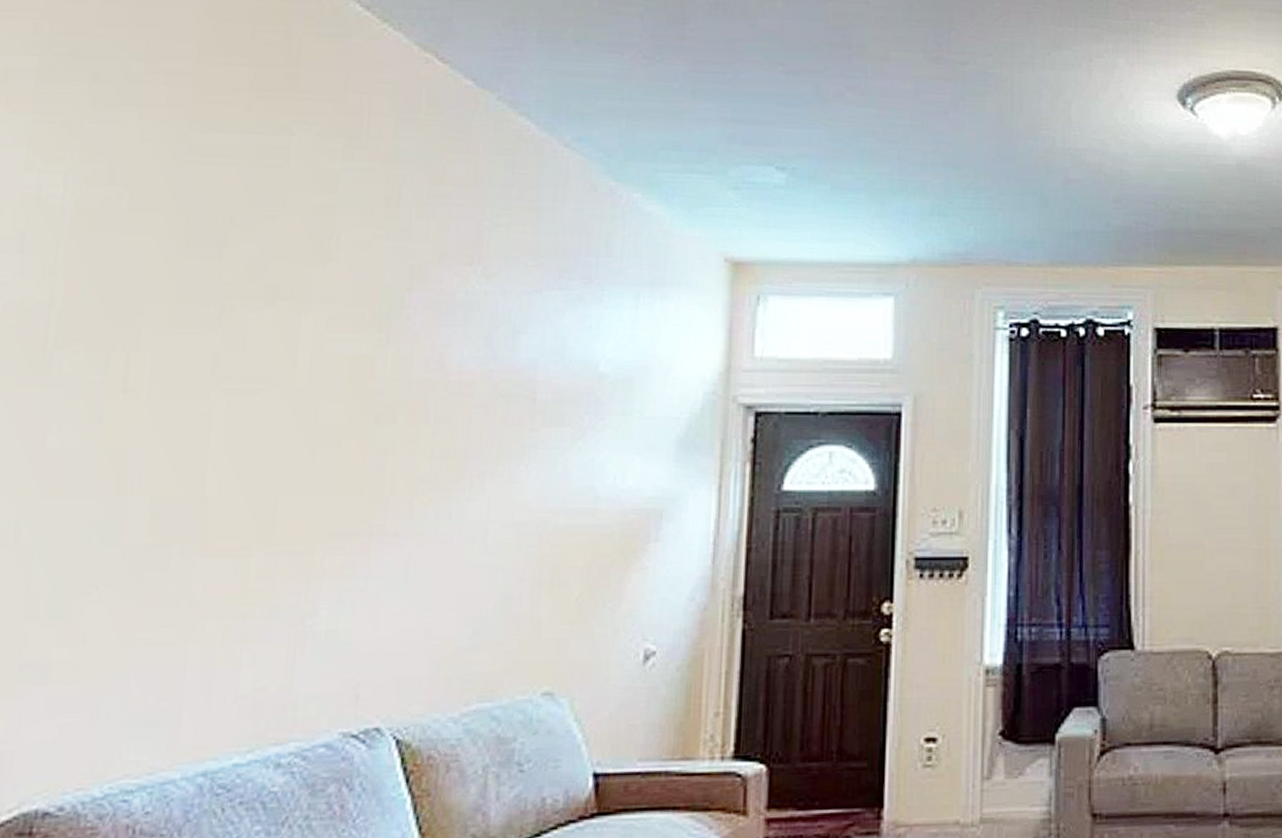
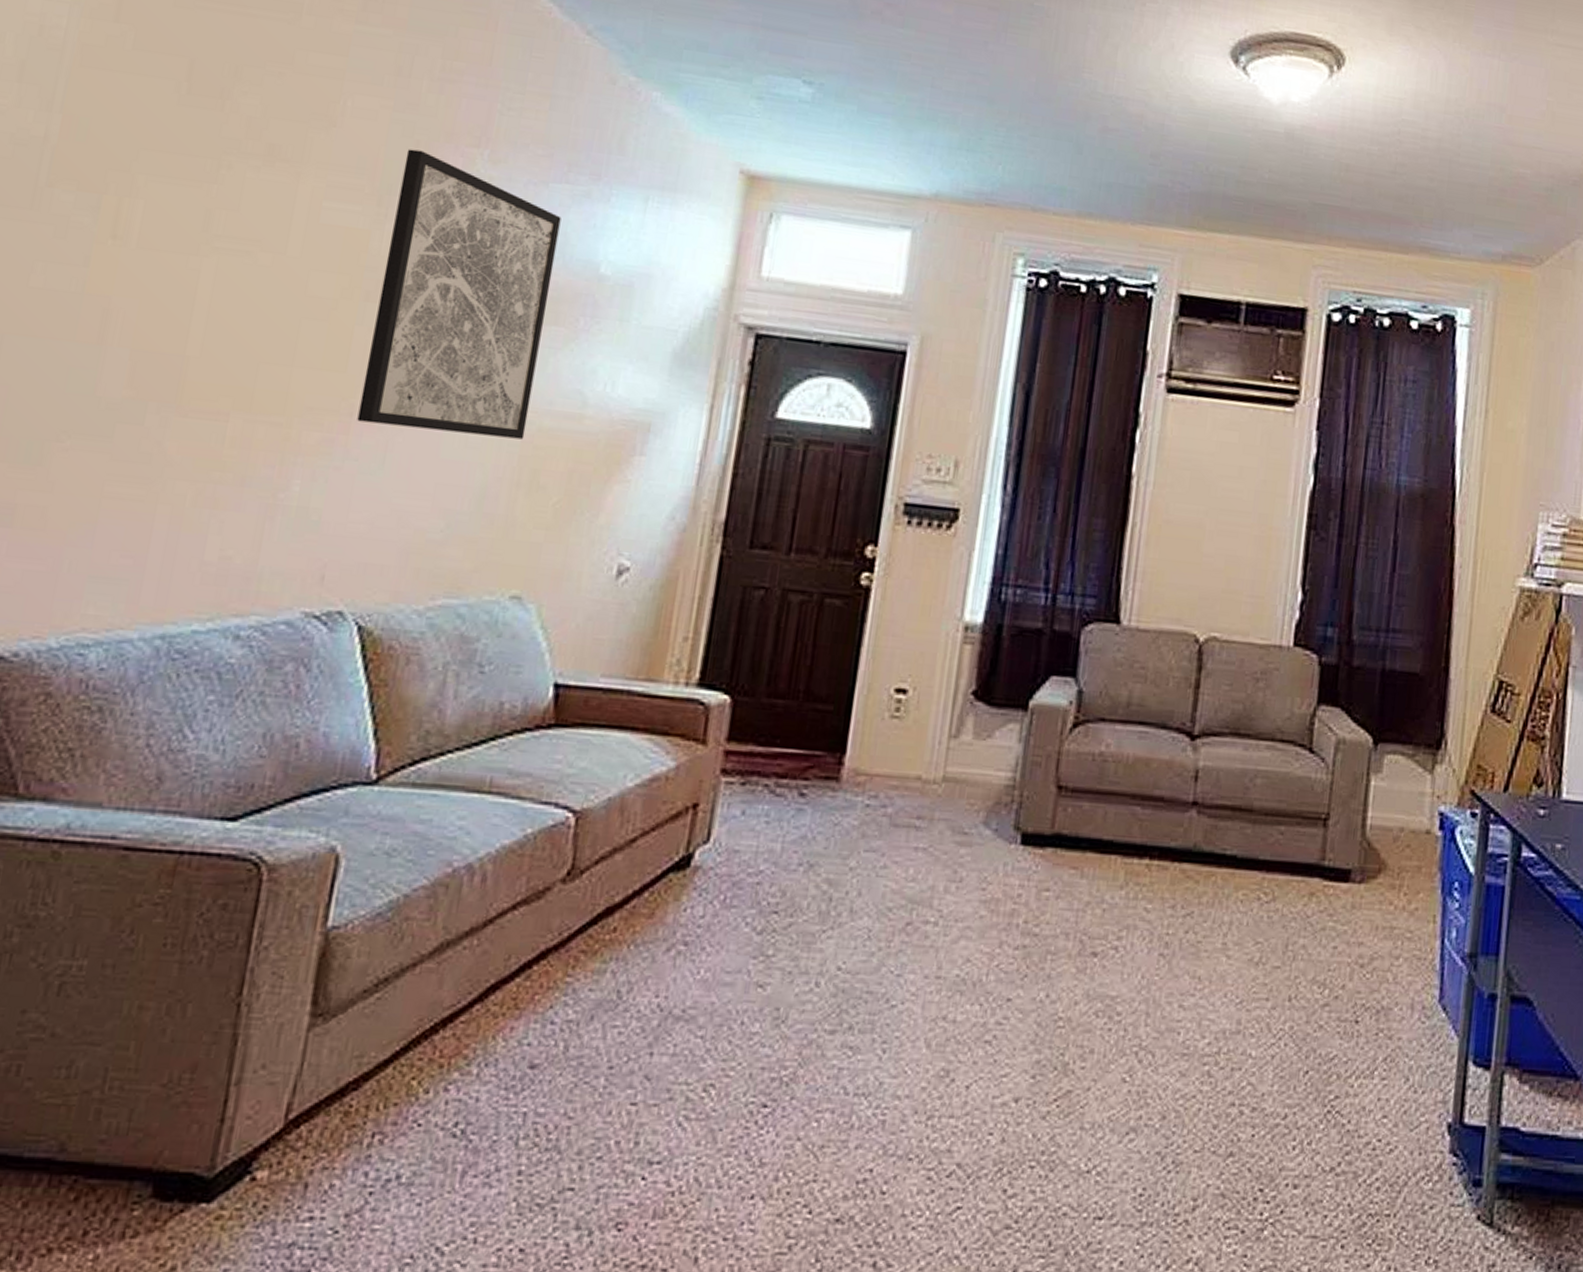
wall art: none [377,274,557,541] -> present [357,149,561,440]

